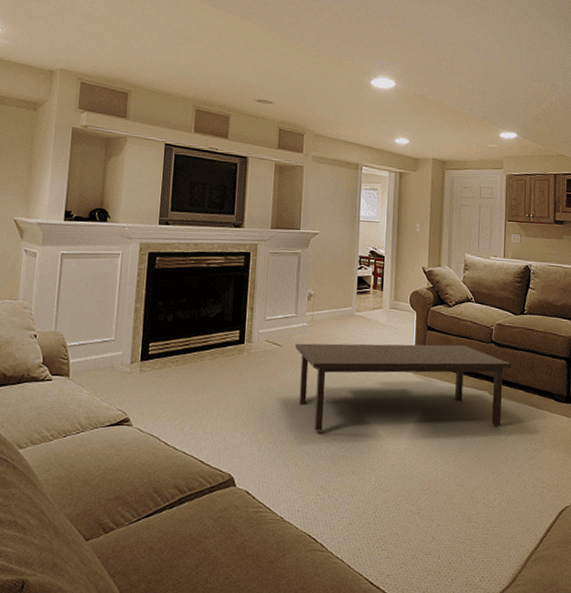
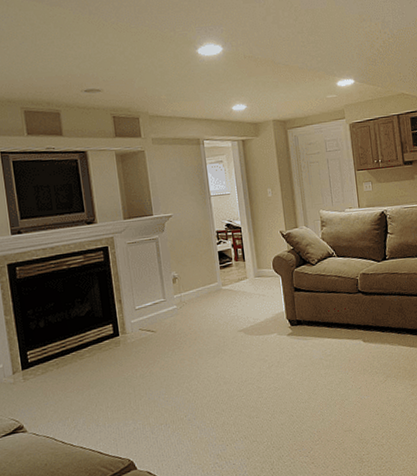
coffee table: present [296,343,512,431] -> none [169,300,382,405]

